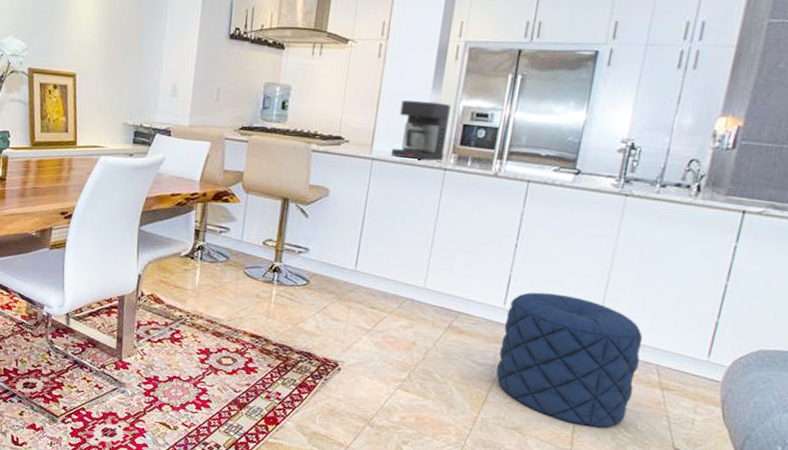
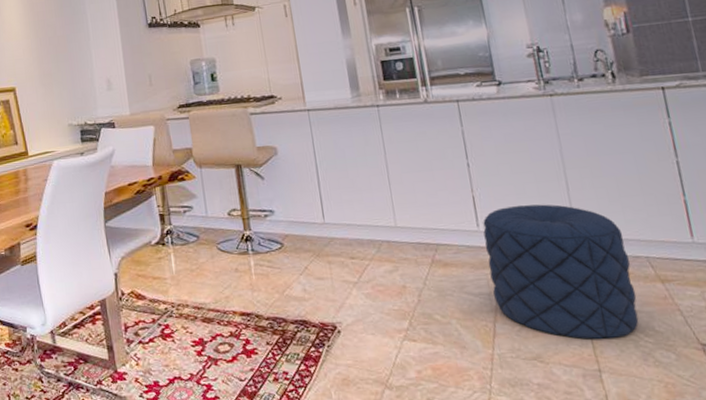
coffee maker: present [391,100,451,161] -> none [318,45,373,104]

